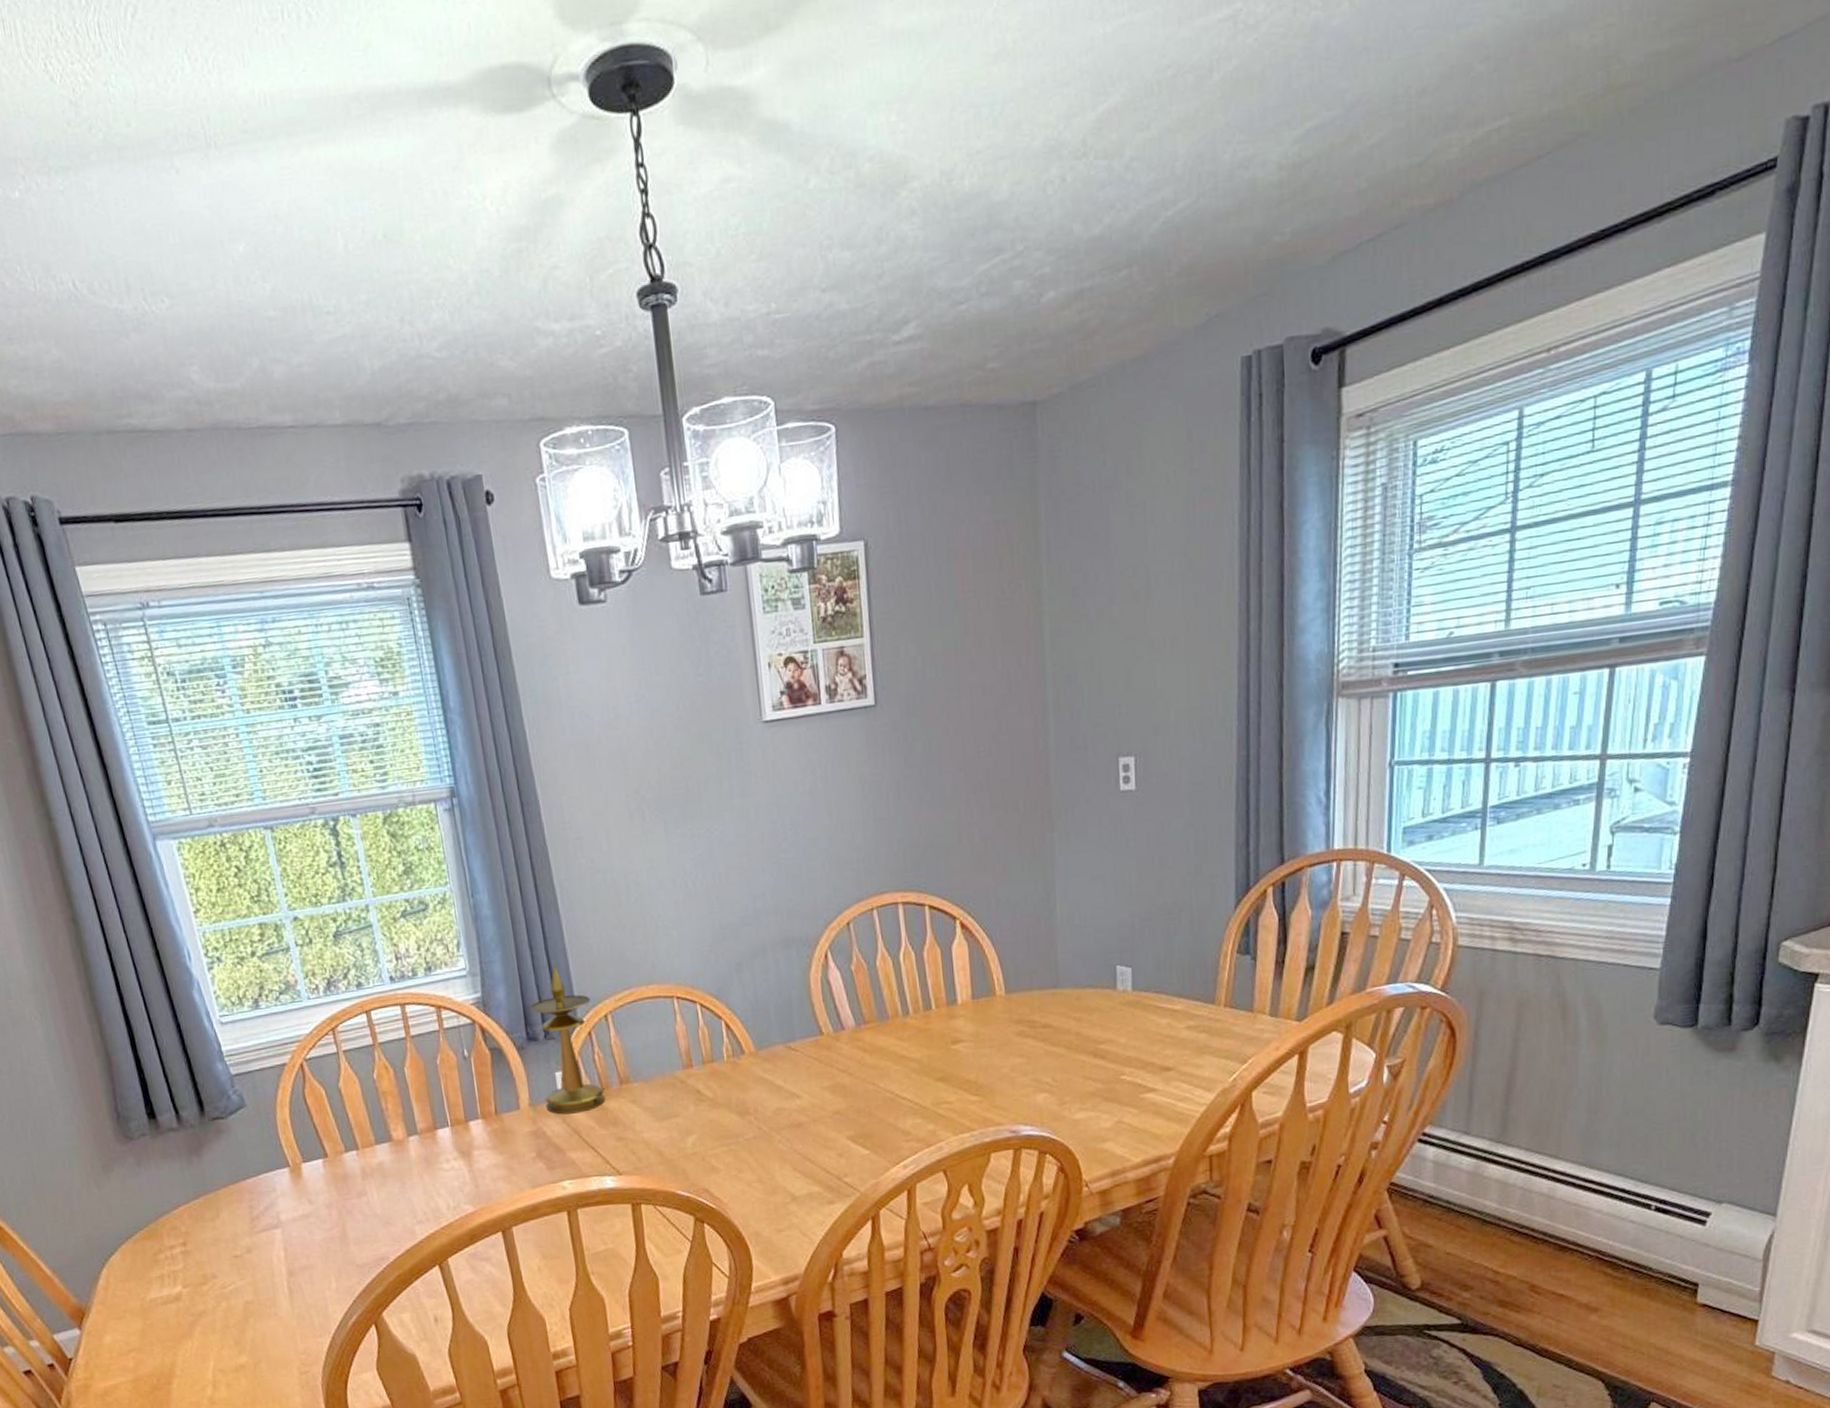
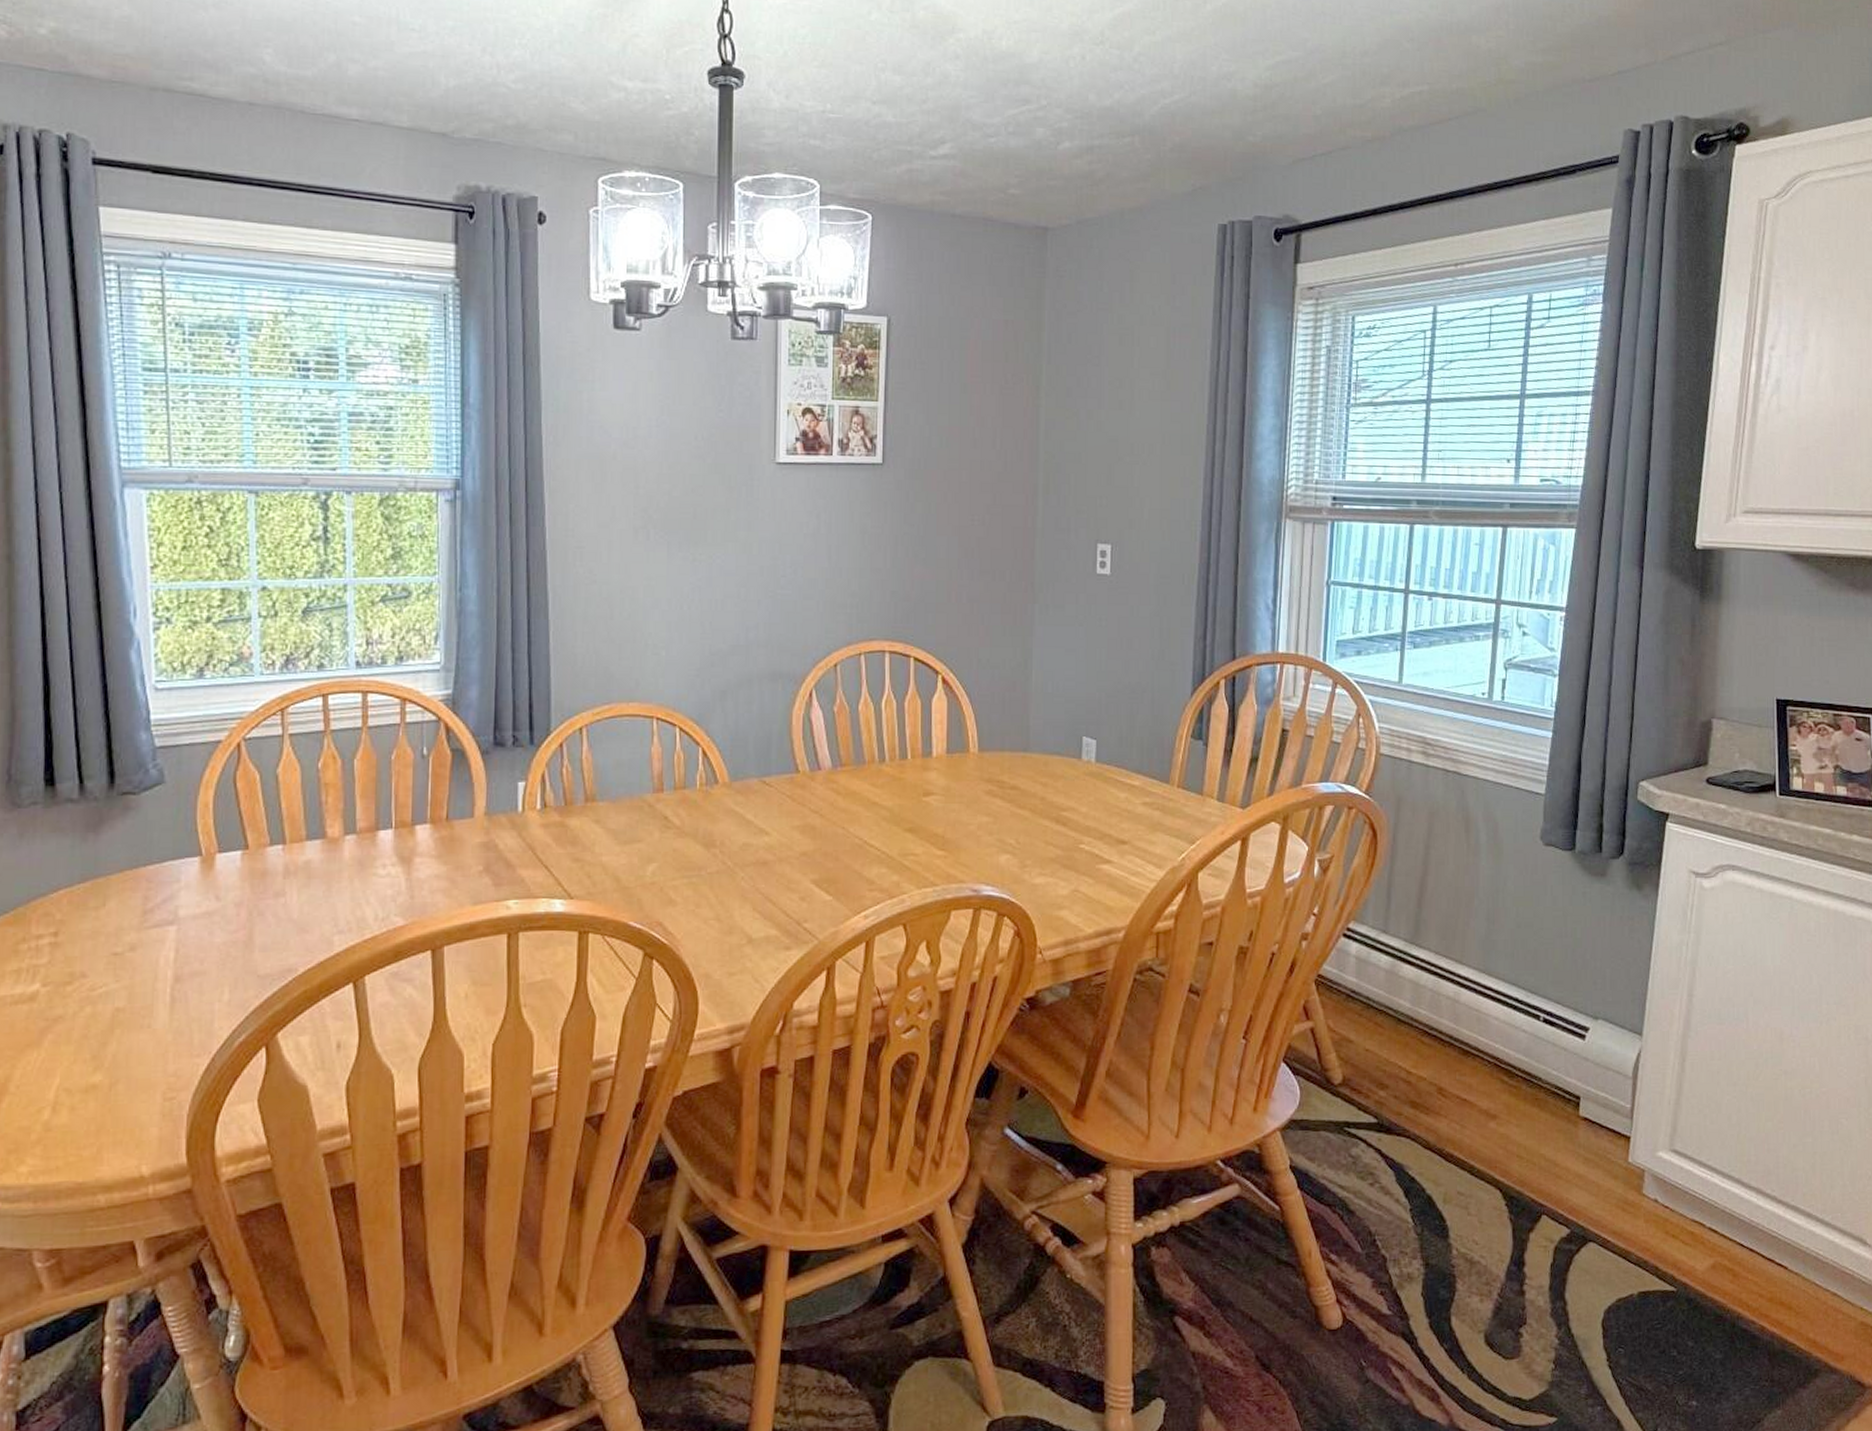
candlestick: present [530,965,606,1115] -> none [502,670,568,828]

